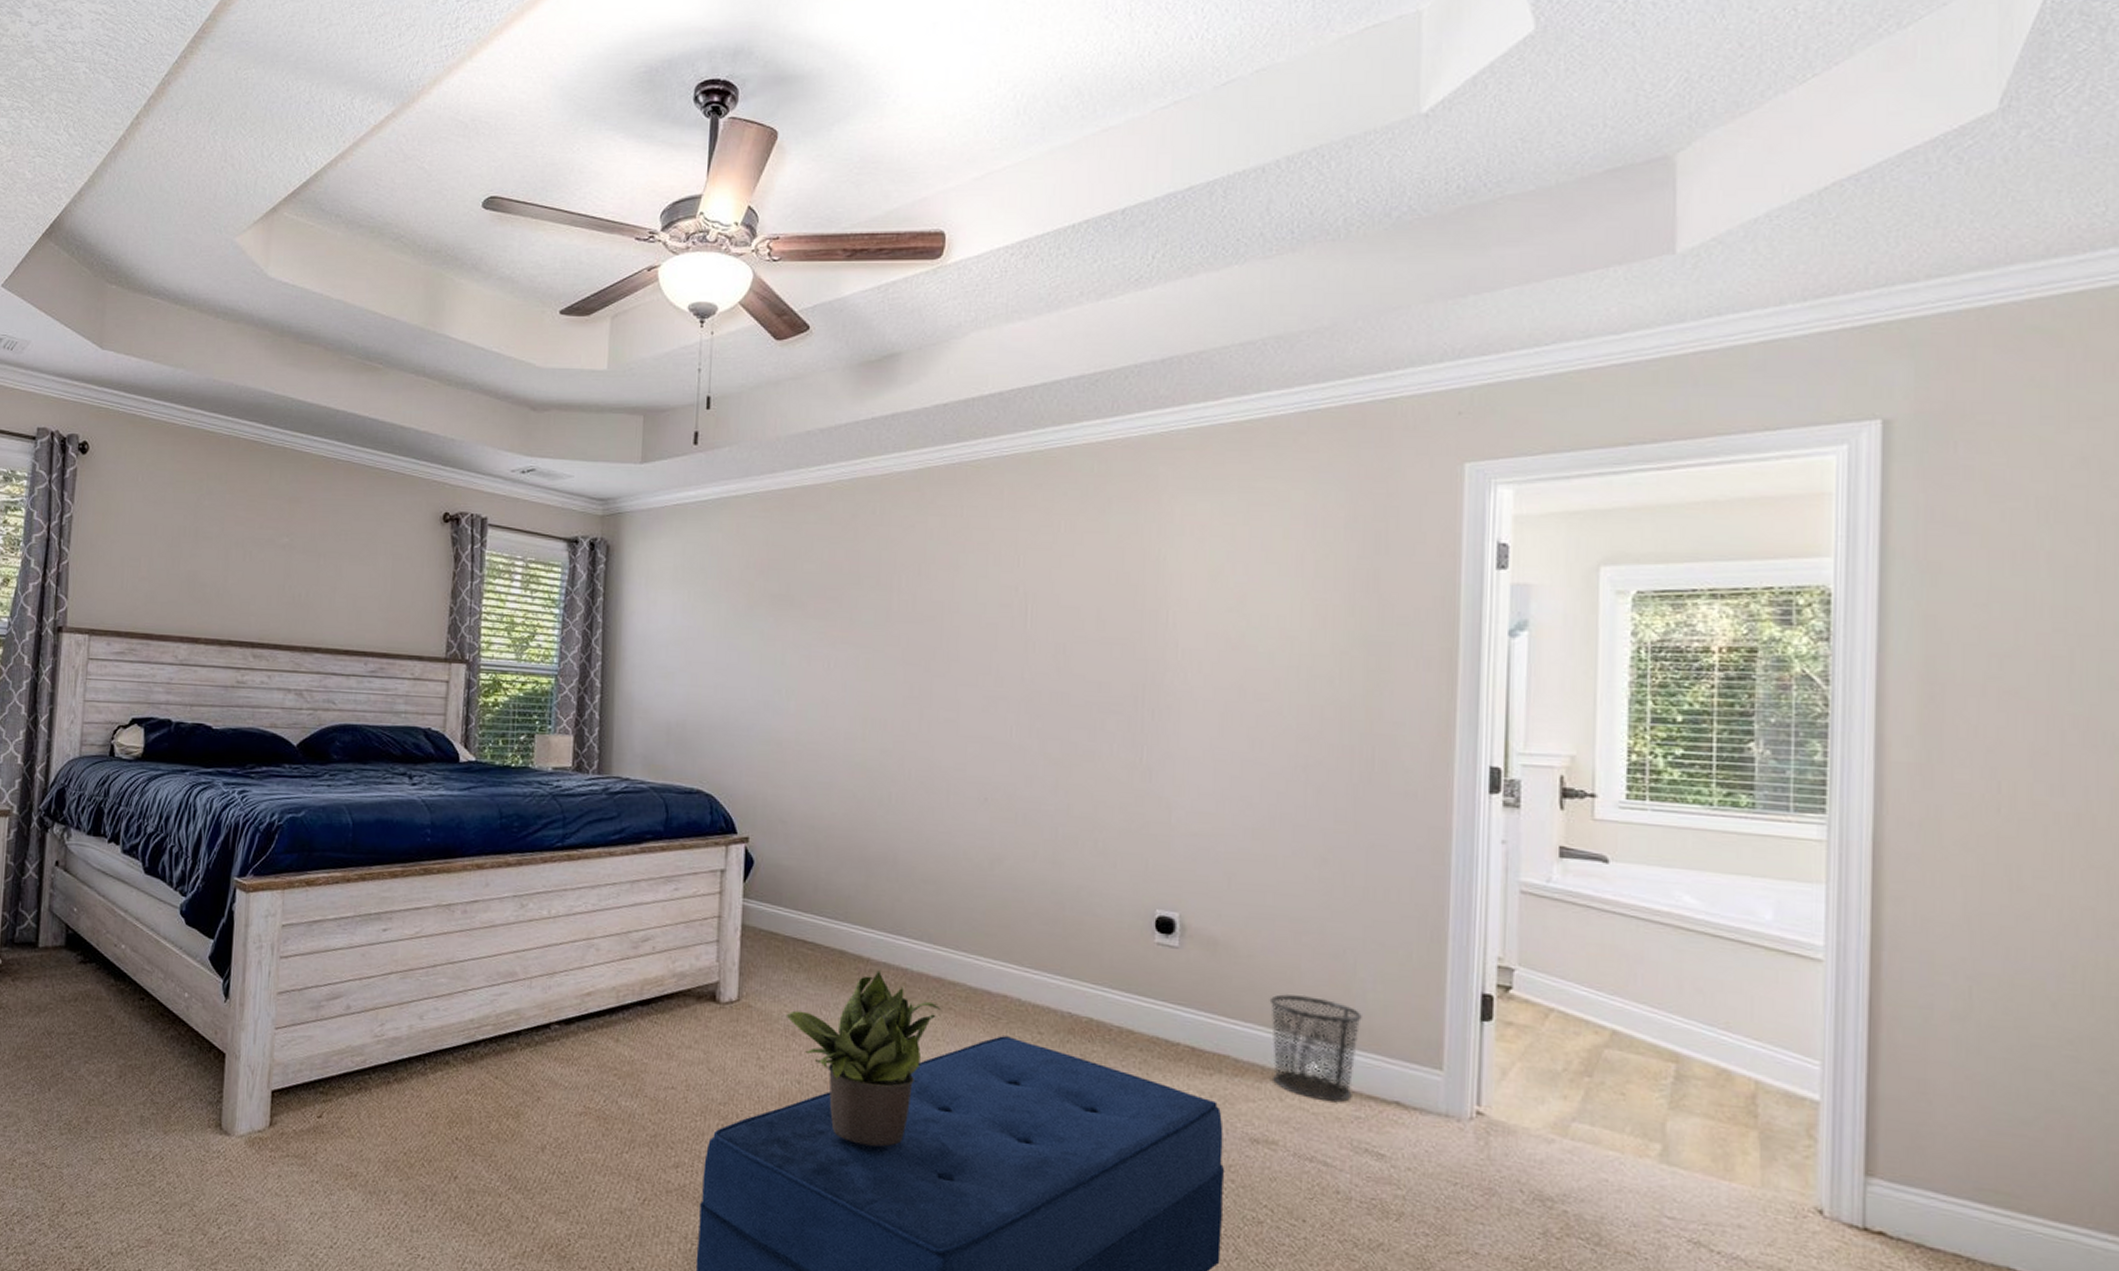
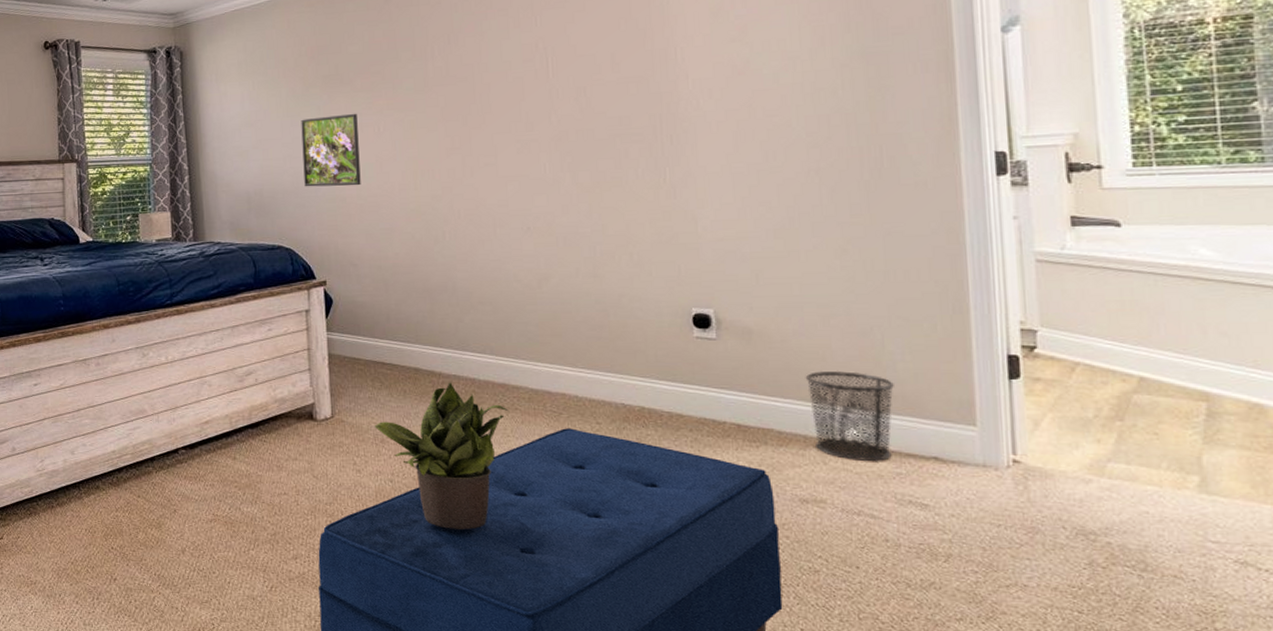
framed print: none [736,642,806,729] -> present [301,113,361,187]

